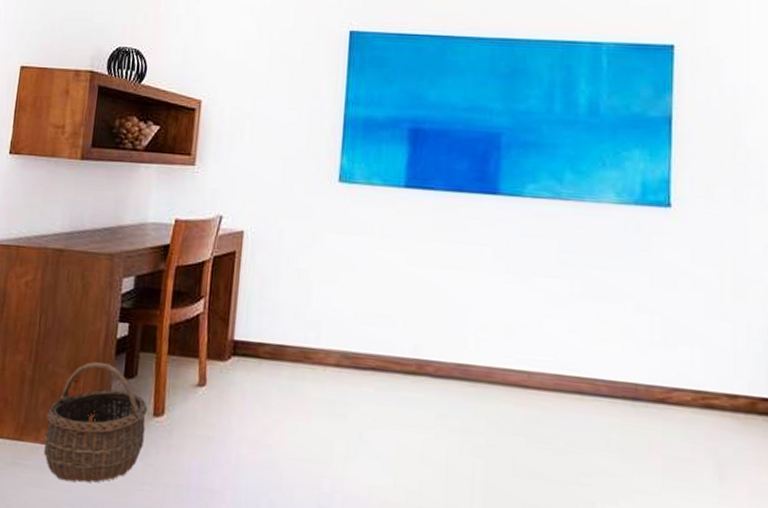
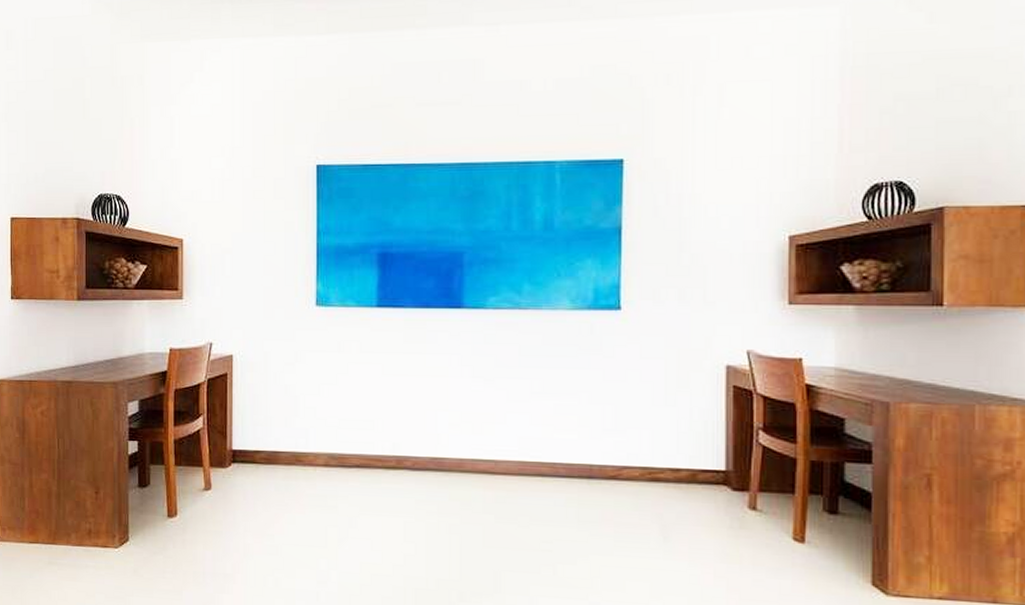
wicker basket: present [44,362,148,483] -> none [75,476,163,575]

